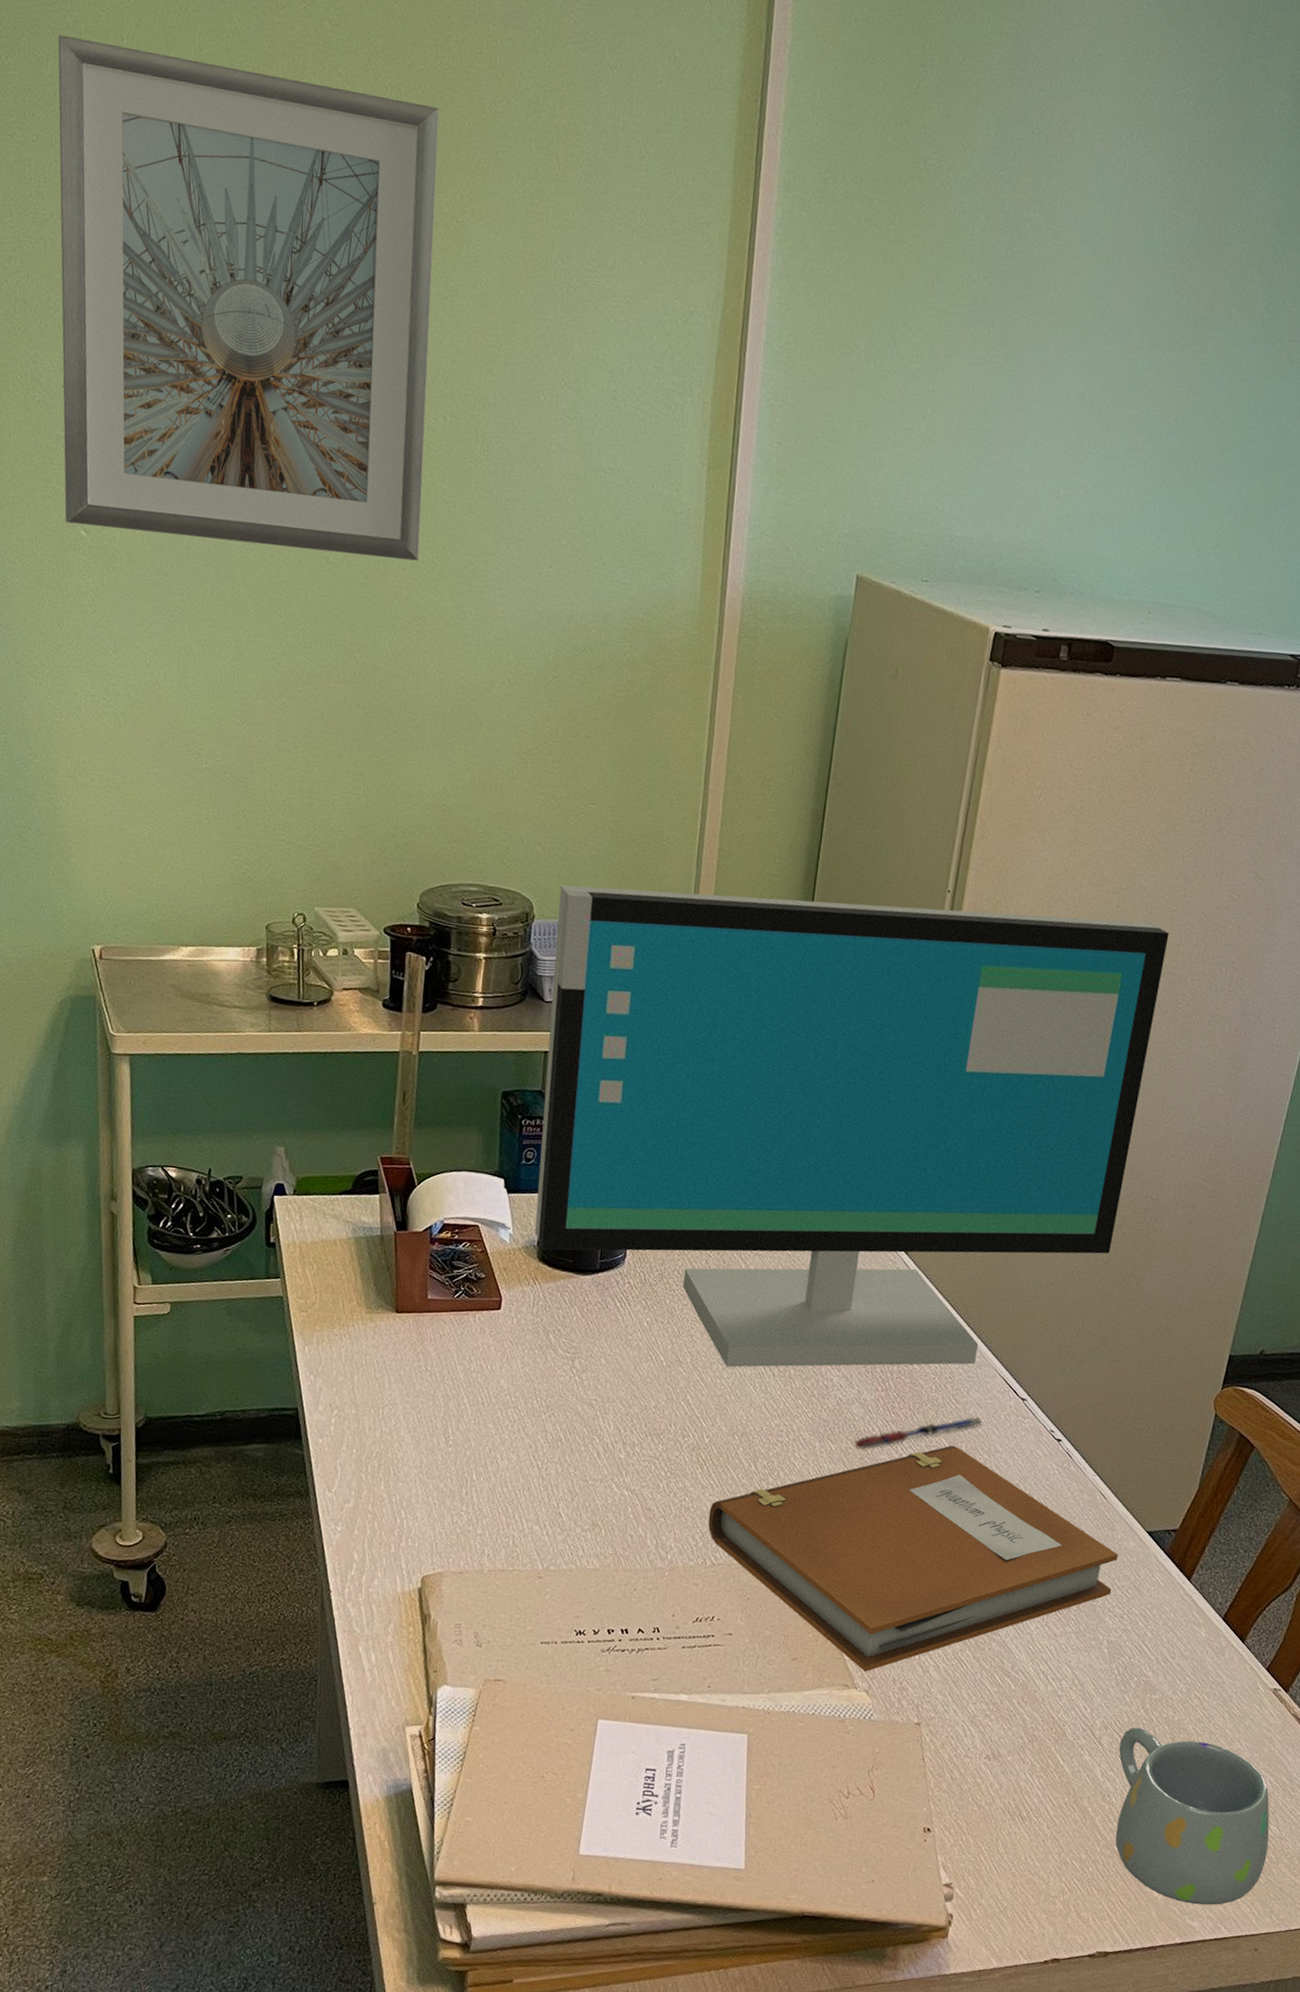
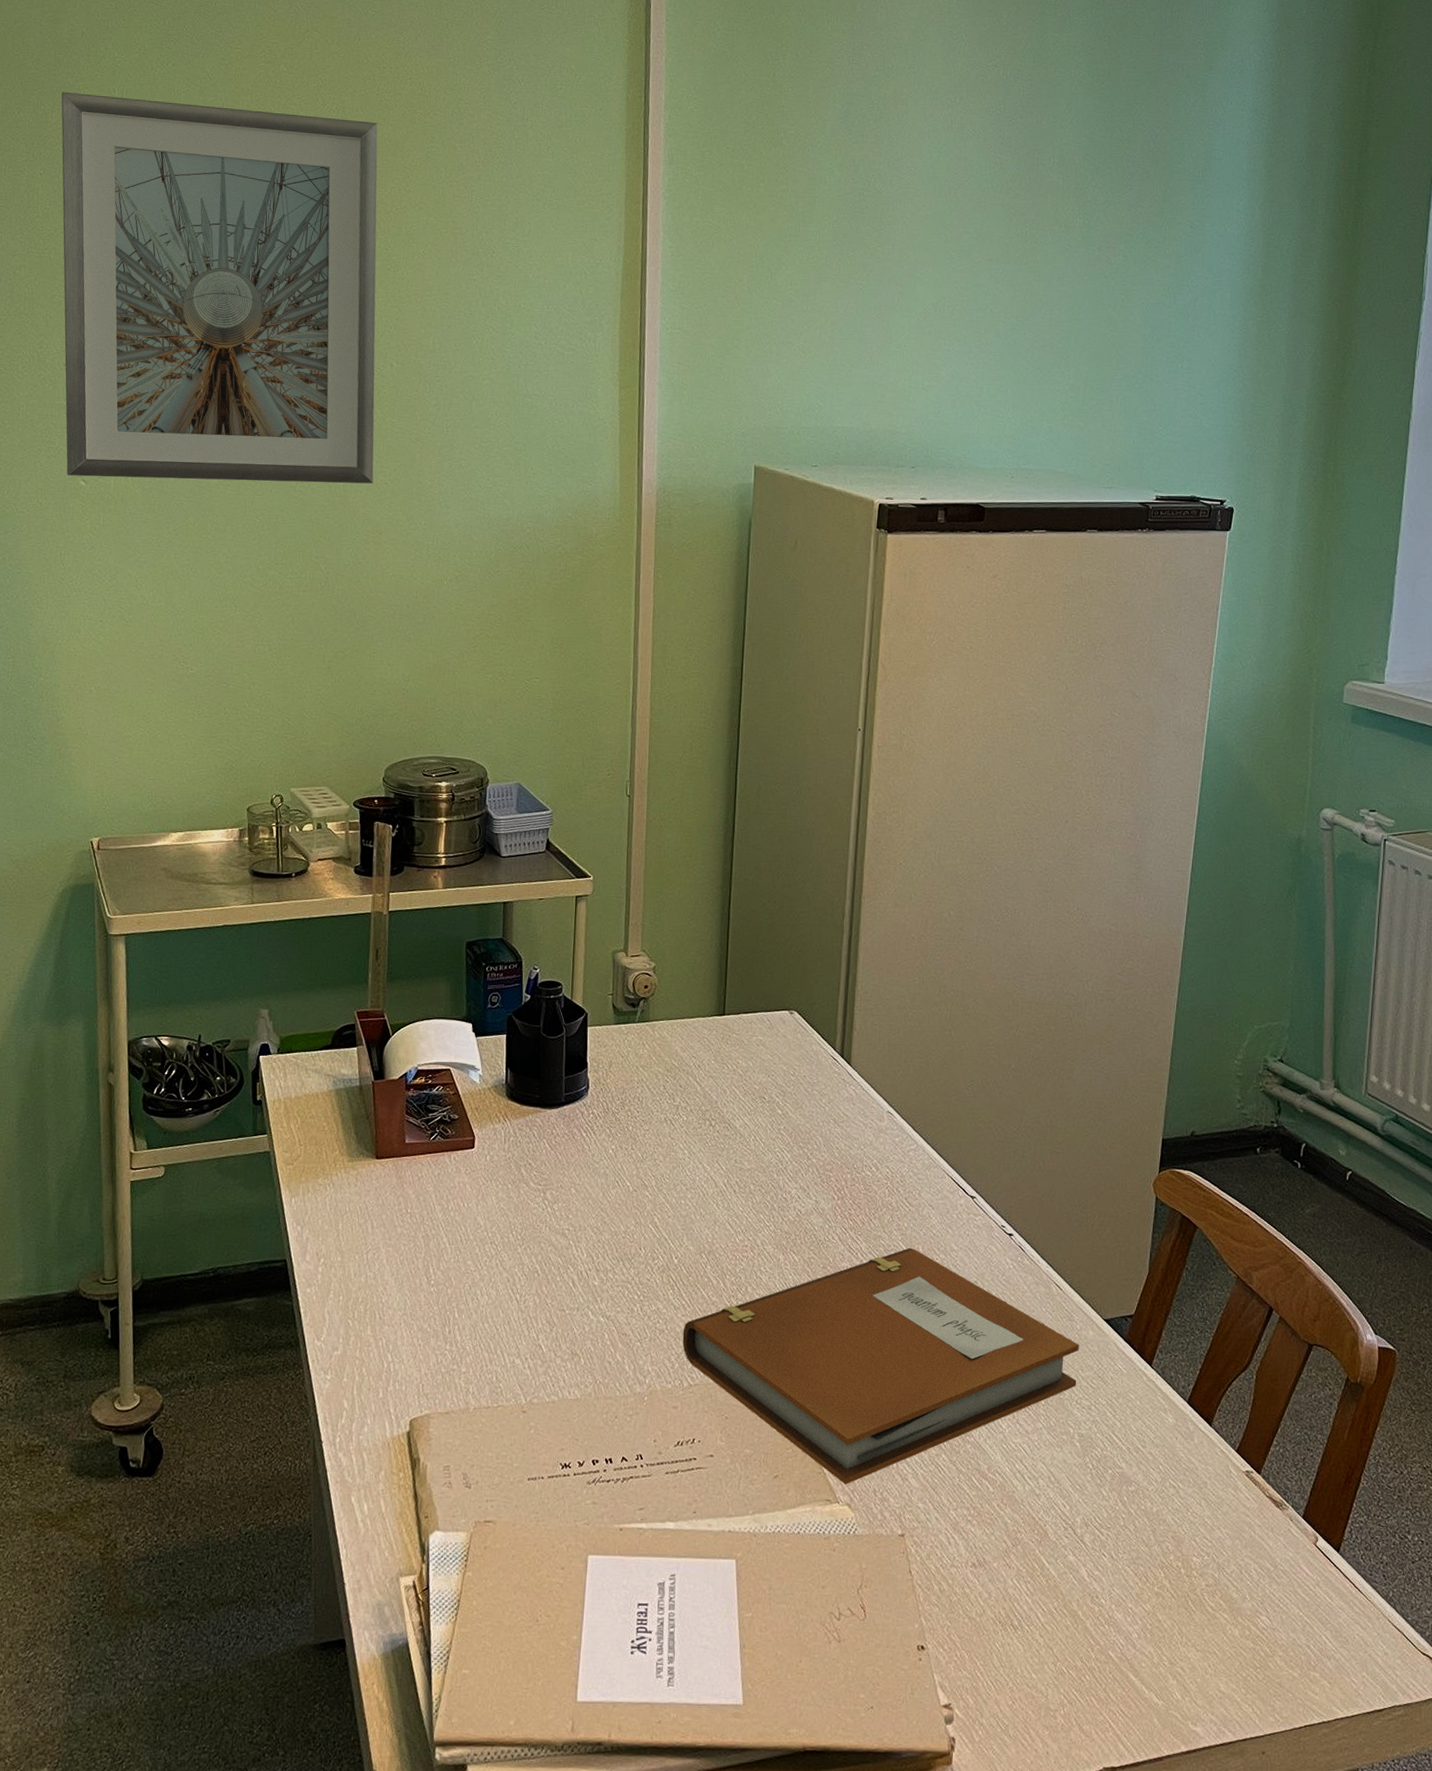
computer monitor: present [534,885,1170,1368] -> none [502,743,1061,1188]
pen: present [854,1417,984,1451] -> none [815,1218,937,1260]
mug: present [1115,1727,1270,1905] -> none [1102,1522,1262,1708]

